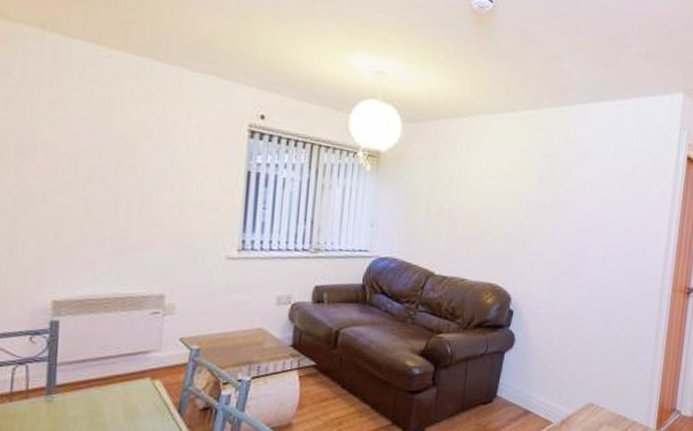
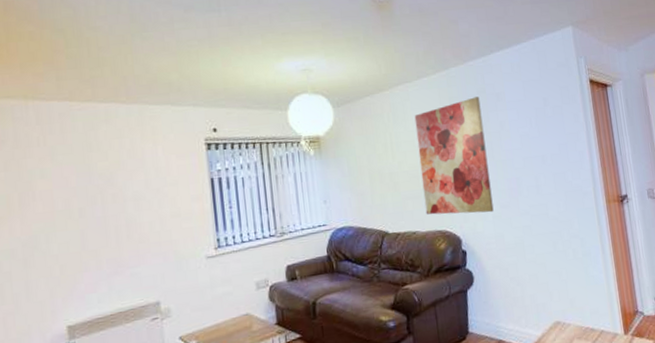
wall art: none [479,147,566,276] -> present [414,96,494,215]

